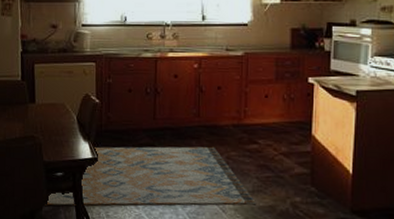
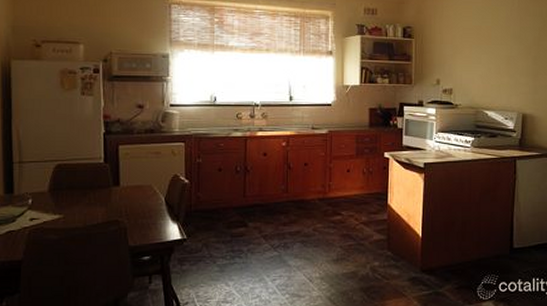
rug: present [45,146,257,206] -> none [130,220,341,292]

